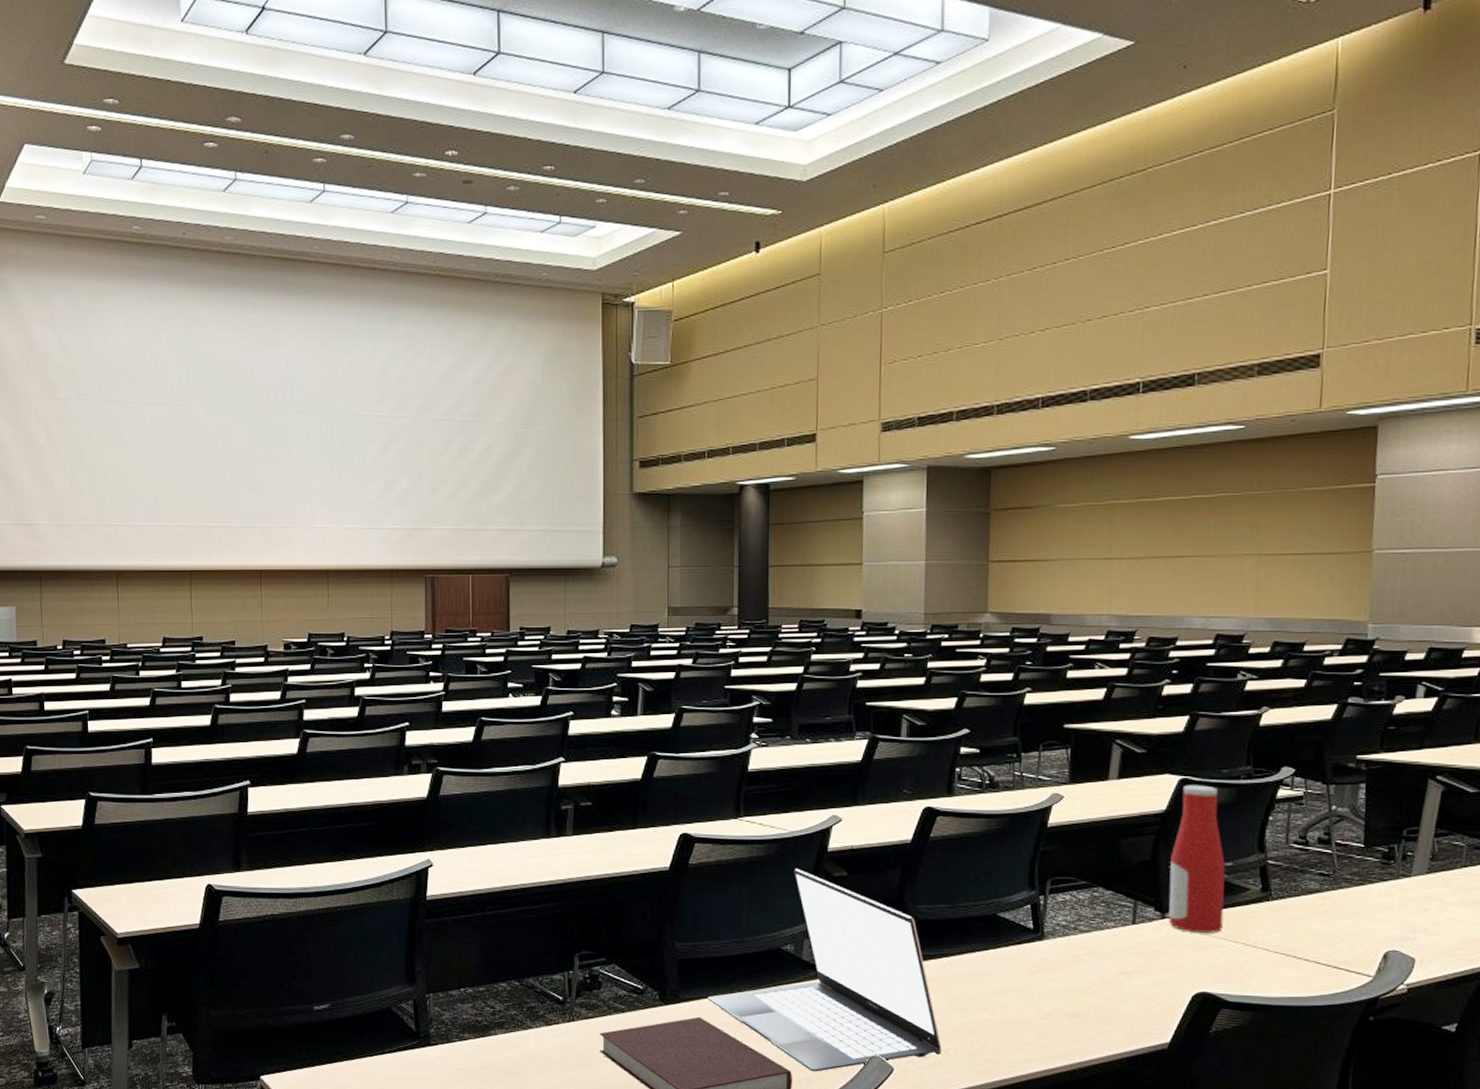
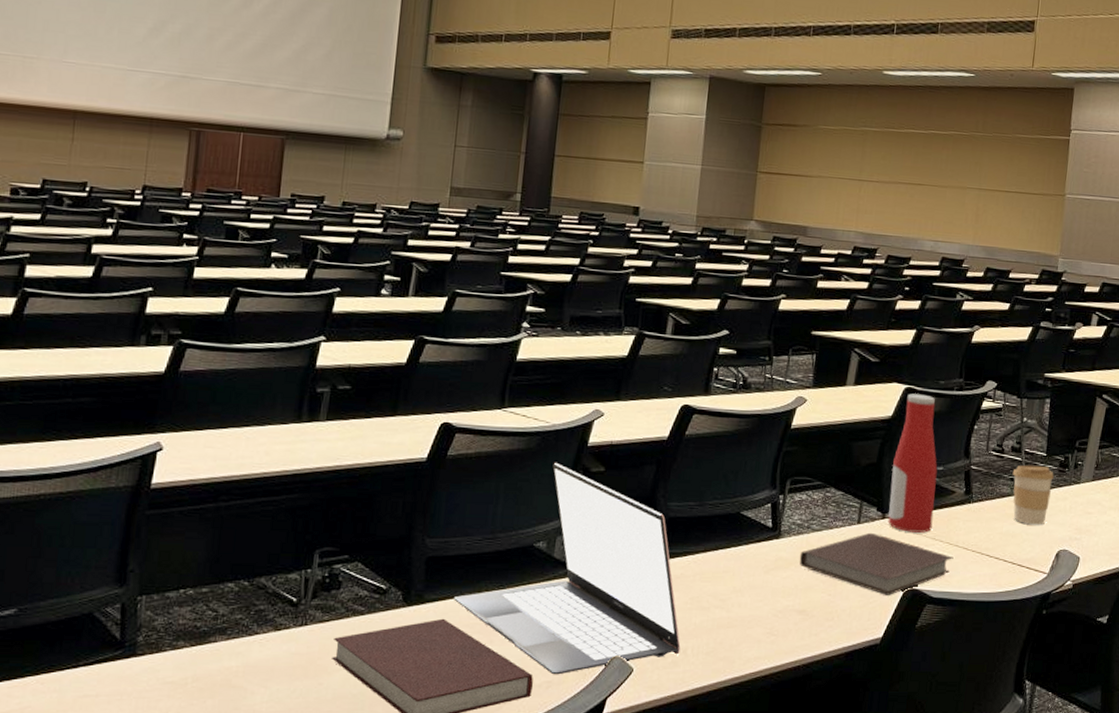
notebook: none [1067,933,1252,999] -> present [799,532,954,595]
coffee cup: none [1321,857,1376,924] -> present [1012,465,1054,525]

